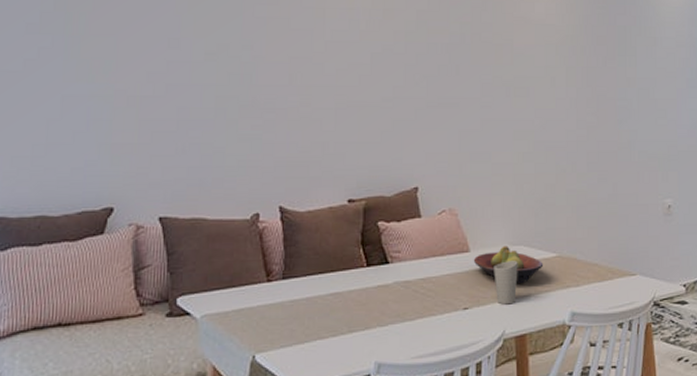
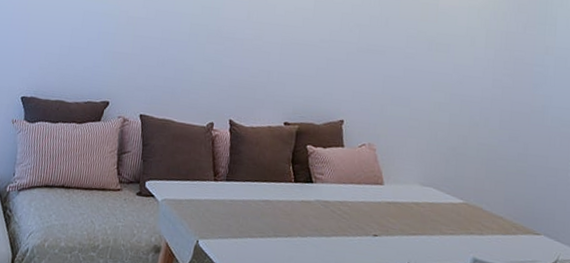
fruit bowl: present [473,246,544,284] -> none [386,185,450,223]
cup: present [494,261,518,305] -> none [403,199,427,240]

